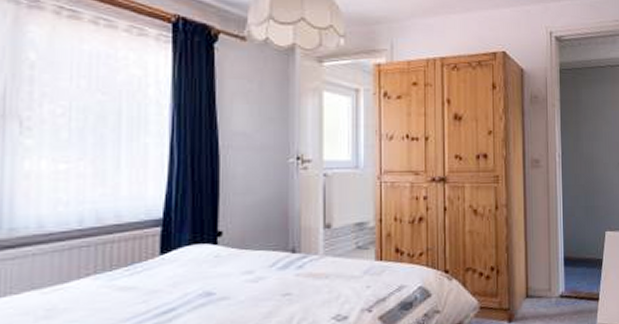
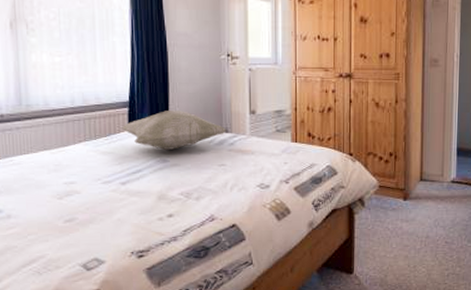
decorative pillow: none [151,227,294,280] -> present [122,109,227,150]

